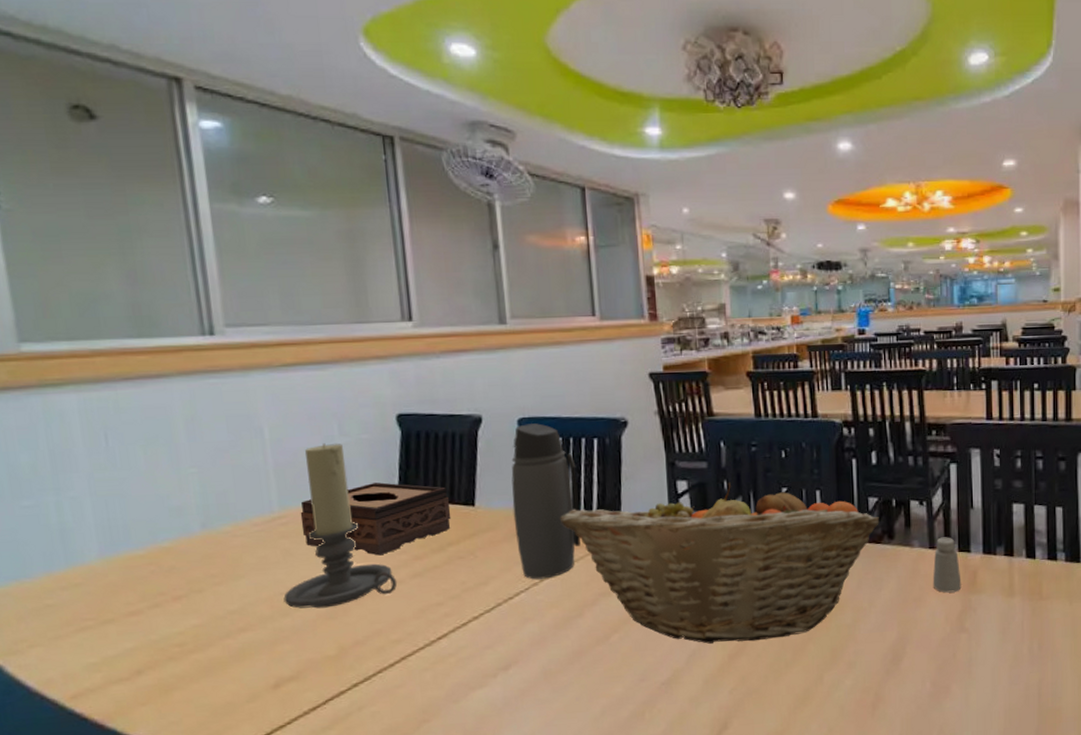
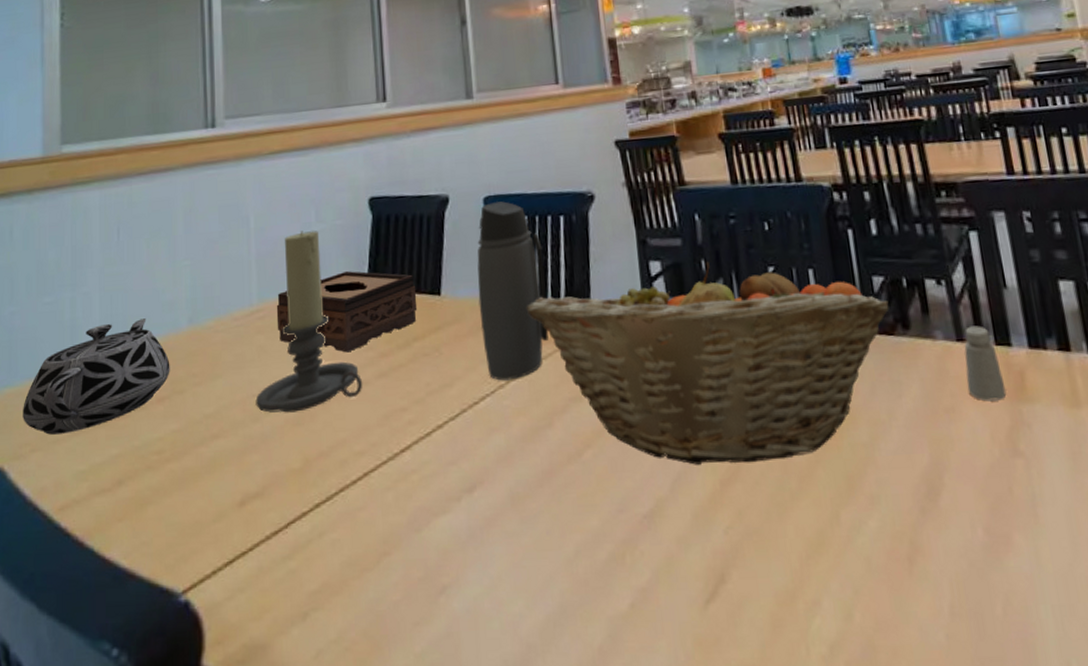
teapot: none [12,523,185,632] -> present [23,318,170,435]

